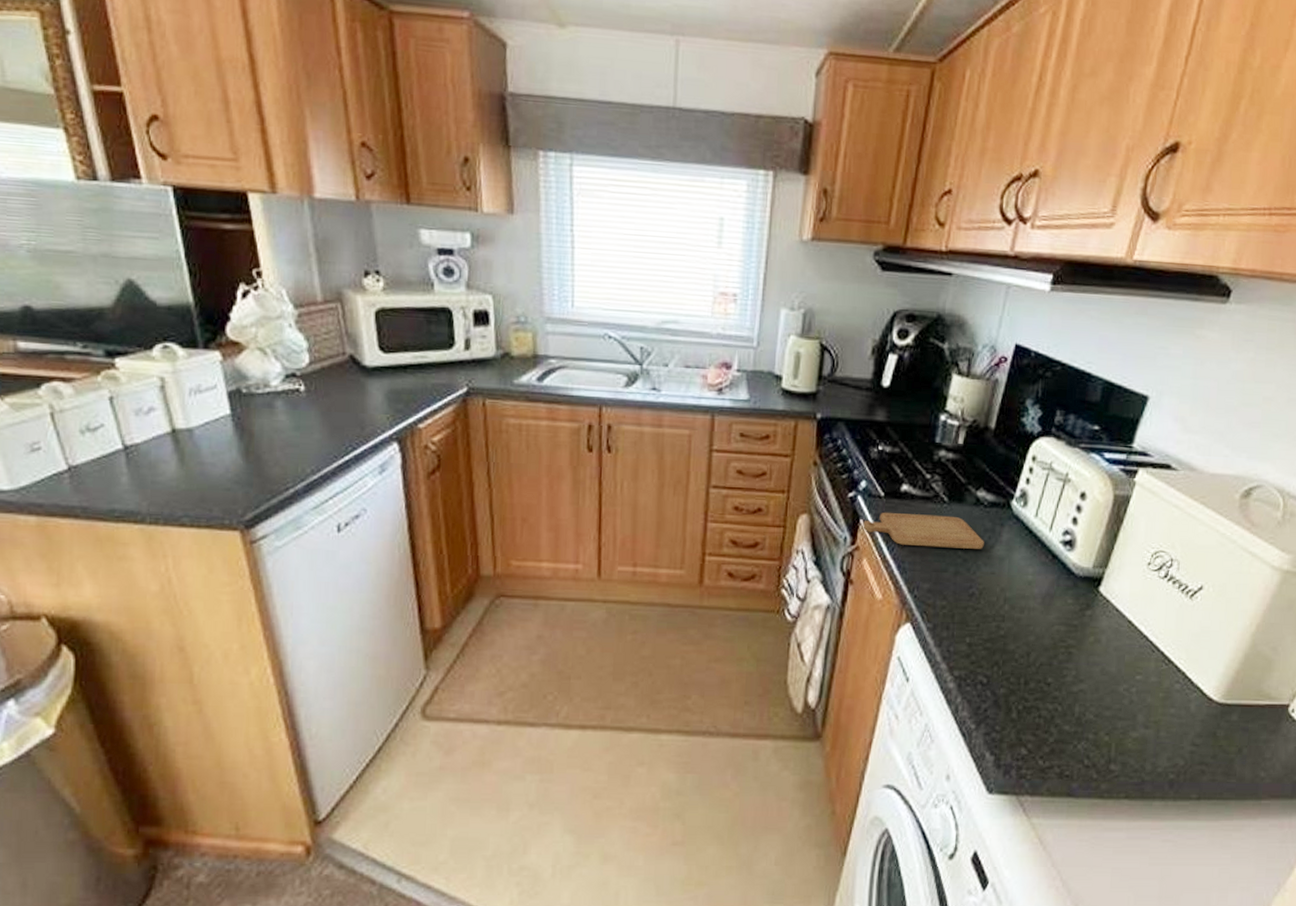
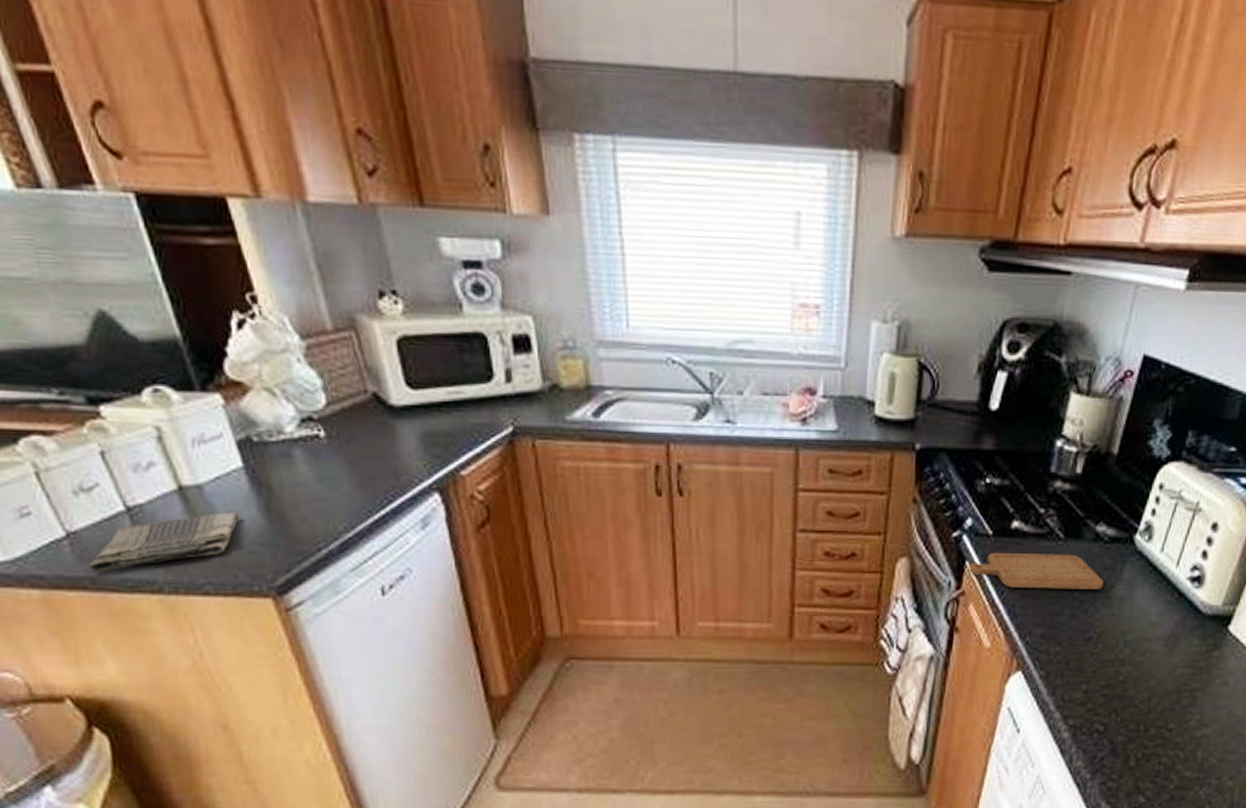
dish towel: none [82,453,222,503] -> present [87,512,240,573]

